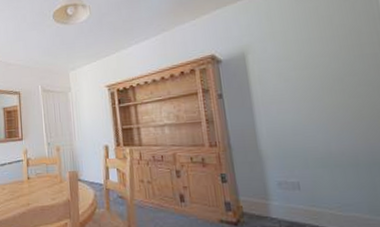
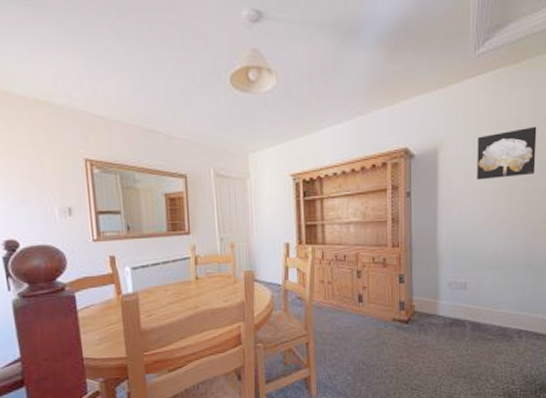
wall art: none [286,23,360,78] -> present [477,126,537,180]

